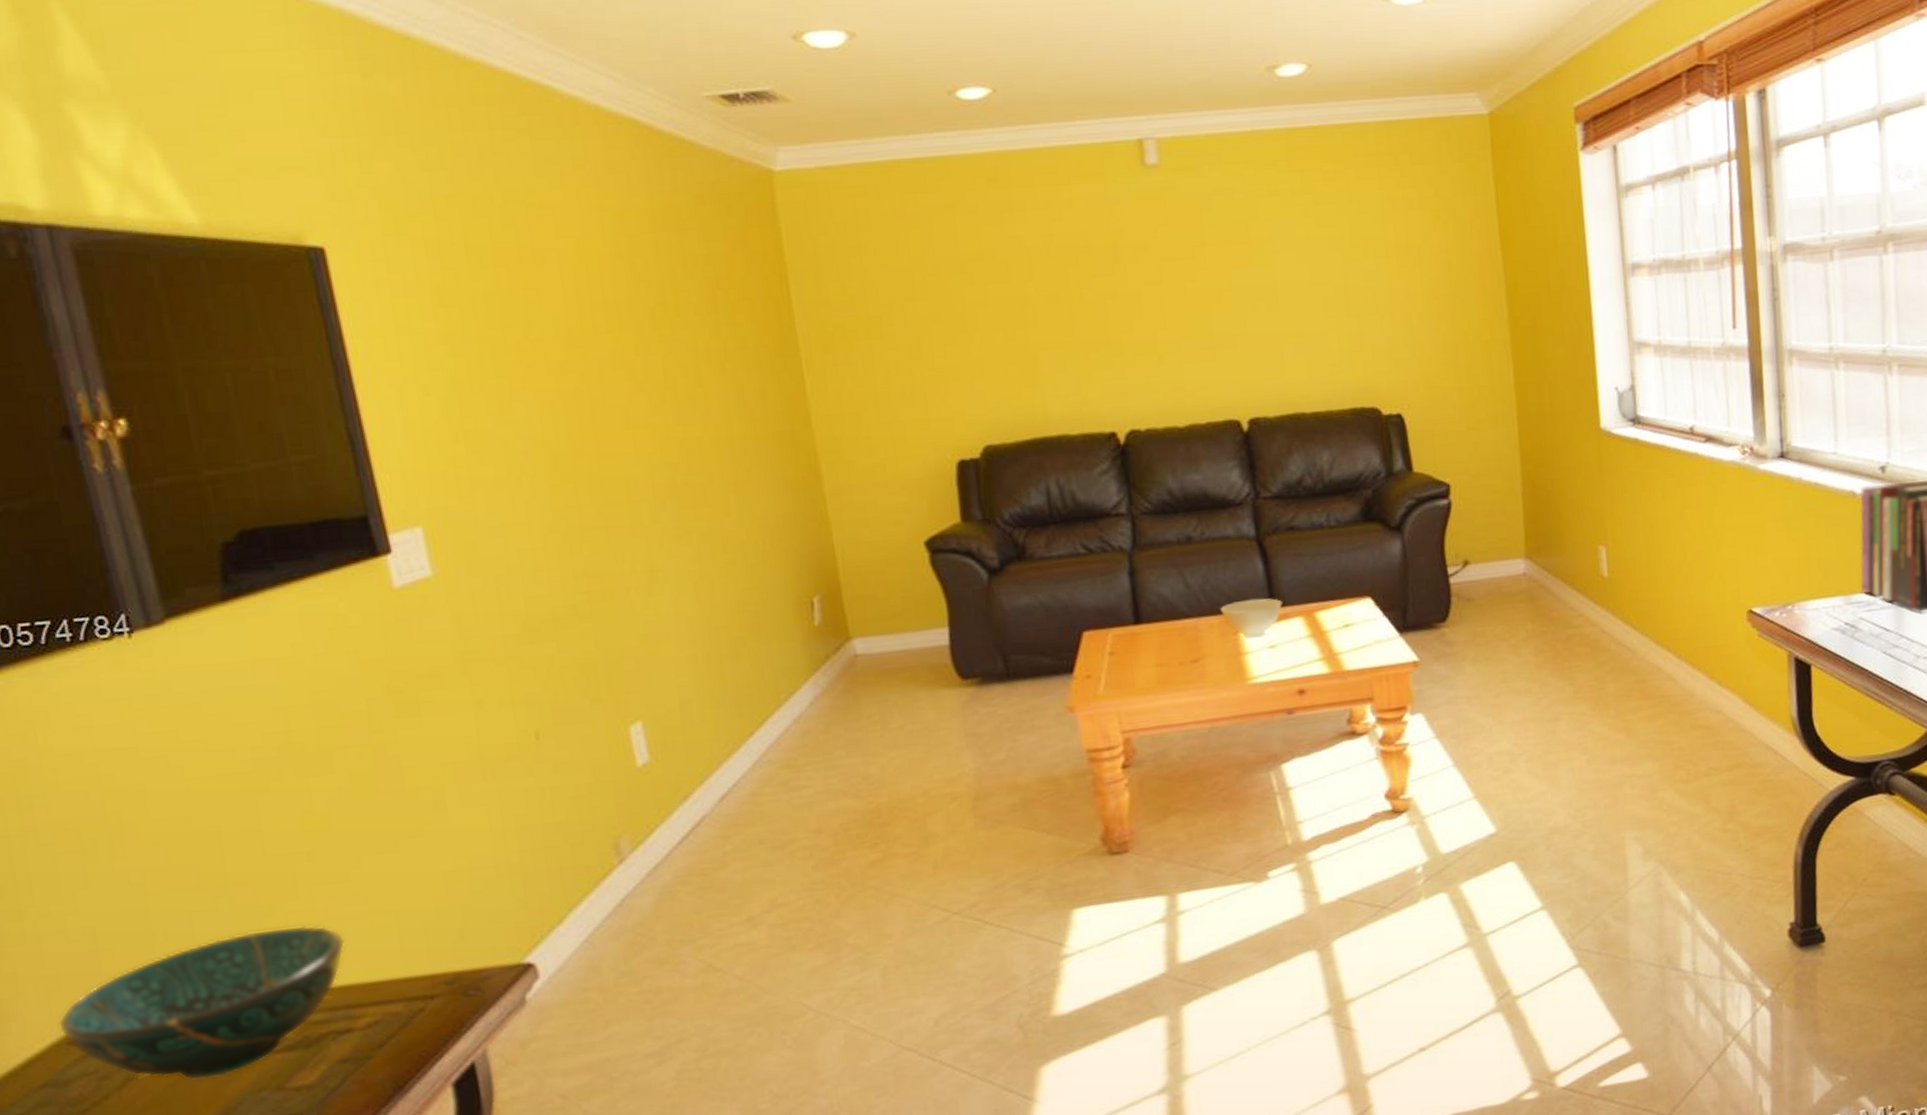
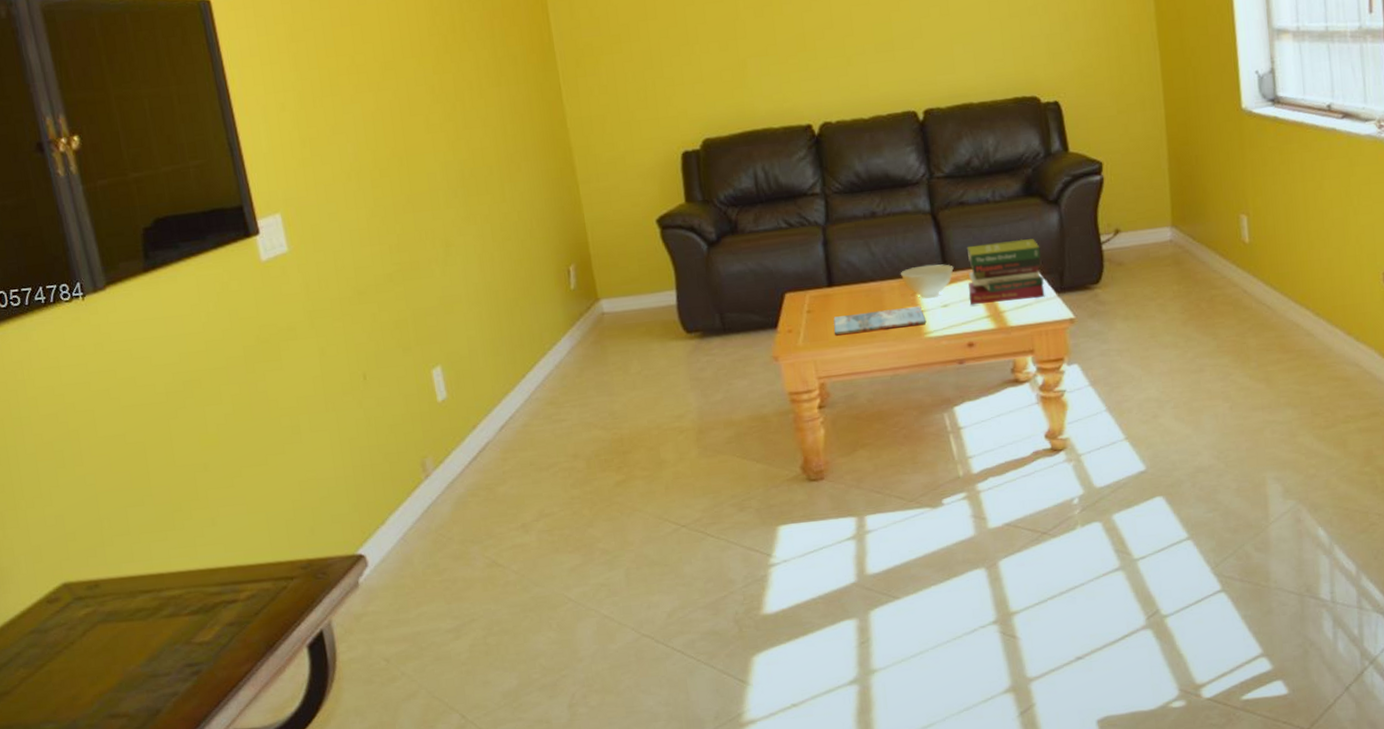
decorative bowl: present [59,925,346,1081] -> none [41,520,231,634]
magazine: none [1141,646,1251,681] -> present [833,305,927,335]
books: none [1297,570,1386,645] -> present [966,239,1045,305]

